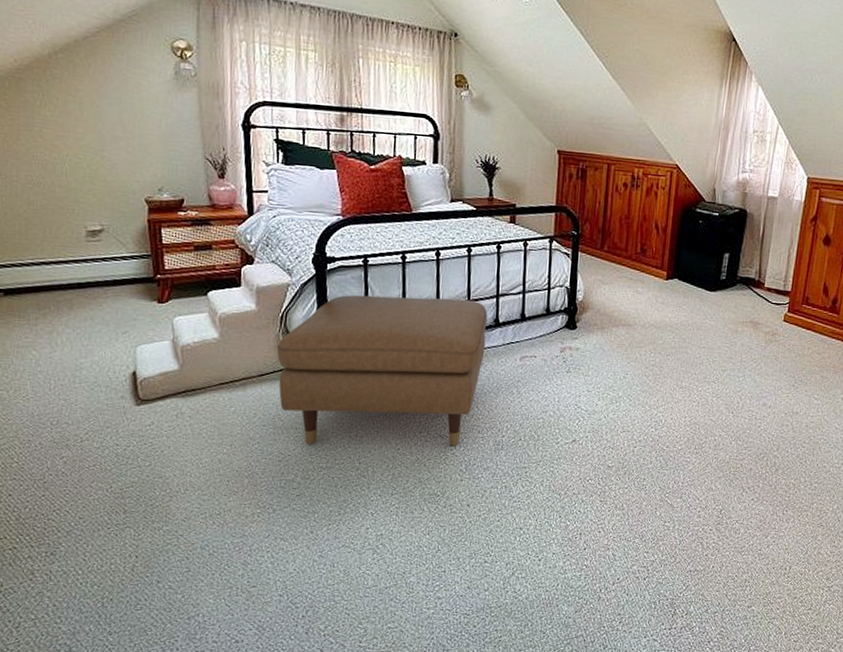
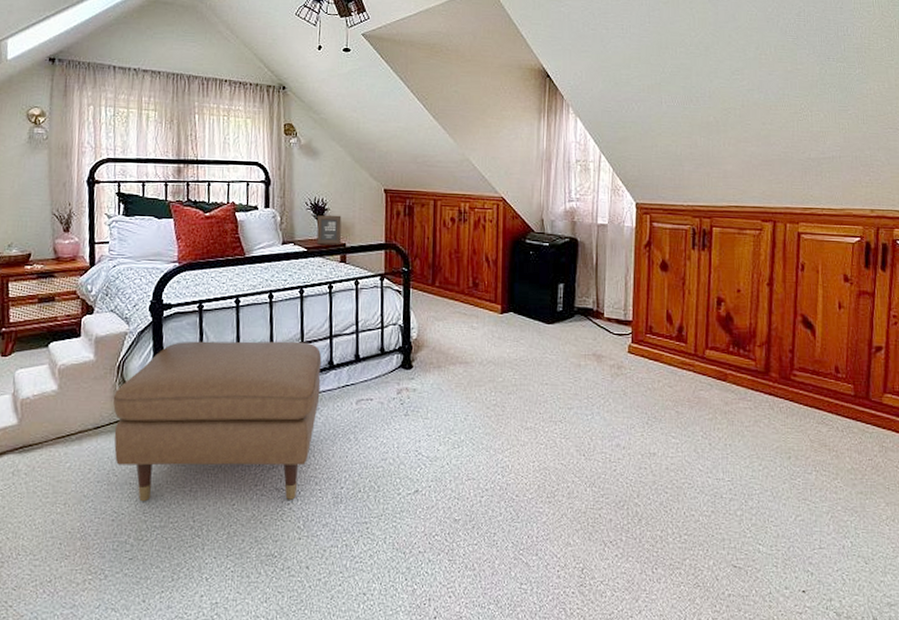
picture frame: none [486,174,513,206] -> present [316,215,342,245]

